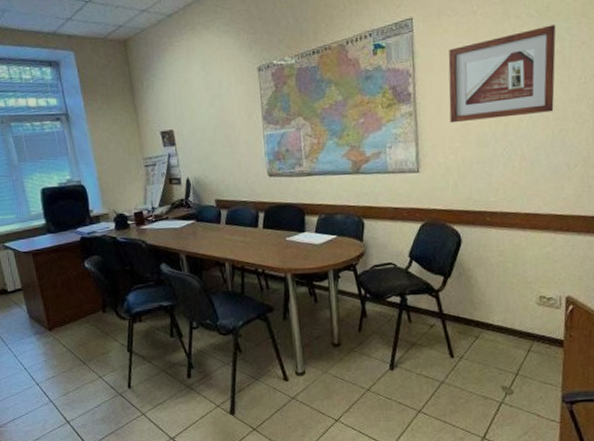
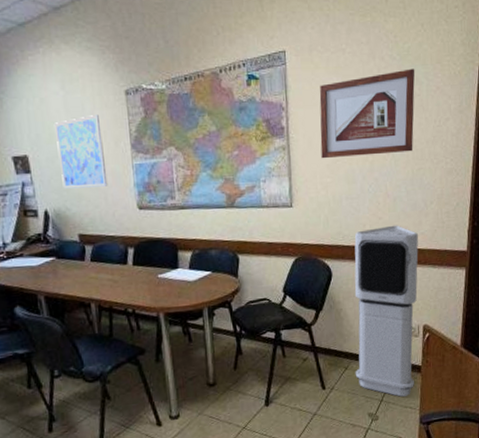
wall art: none [196,91,242,159] -> present [55,115,108,189]
air purifier: none [486,189,561,372] -> present [354,225,419,397]

